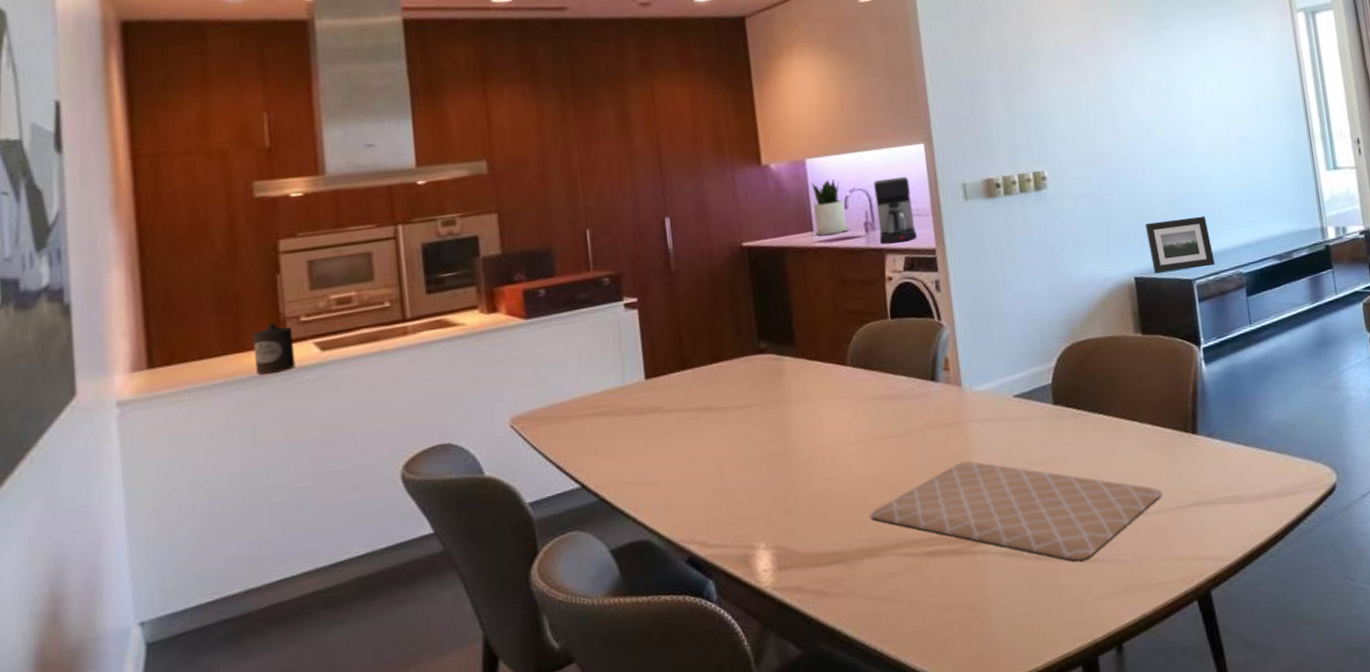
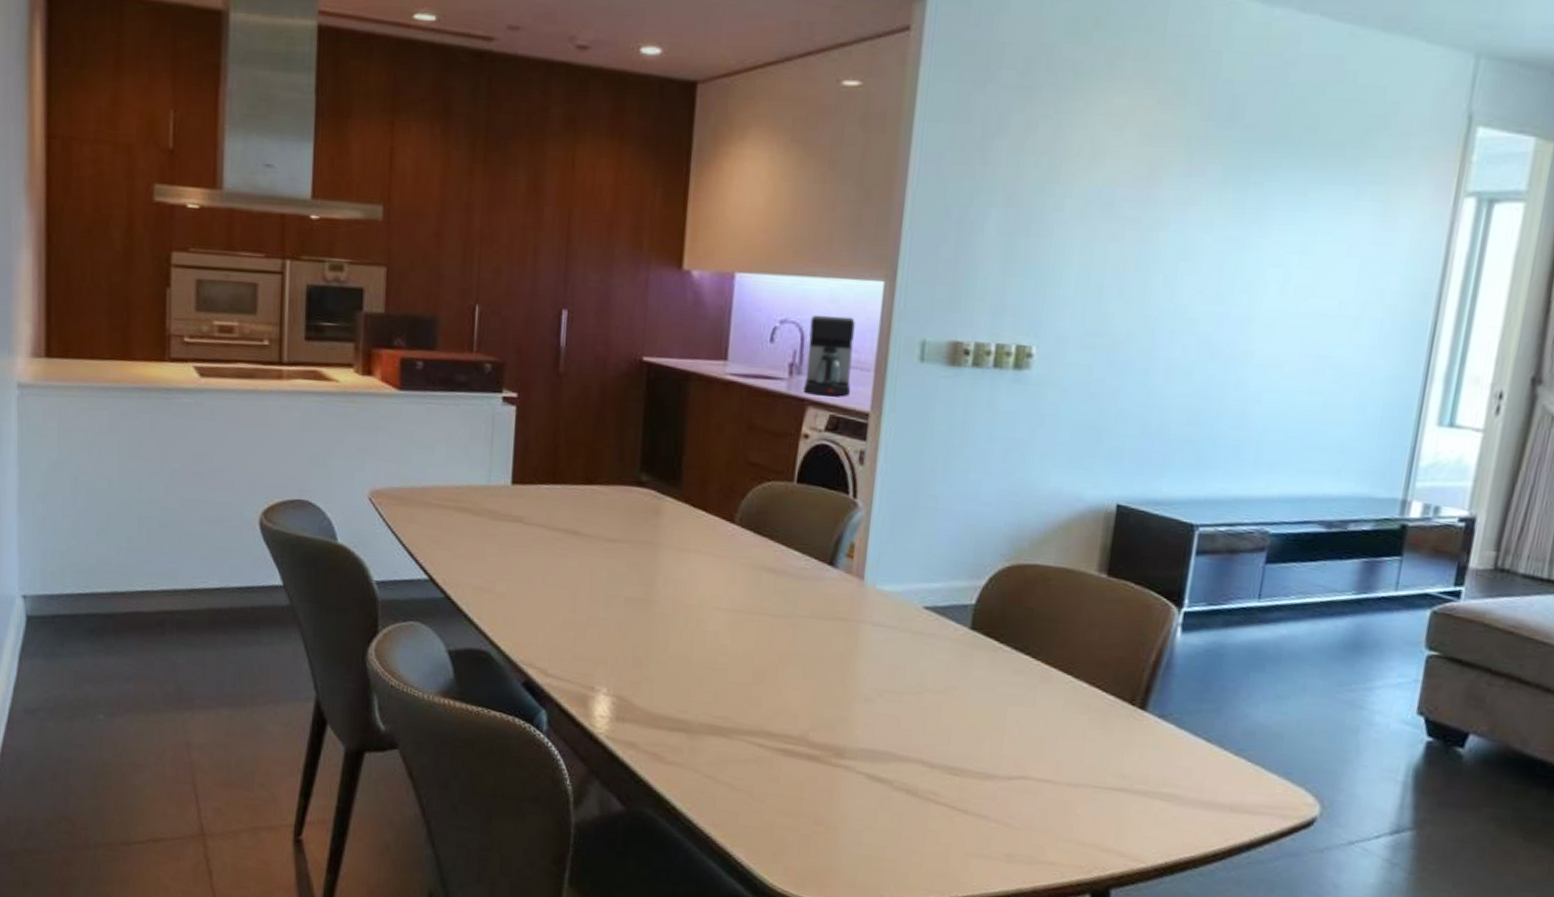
canister: present [252,322,296,375] -> none [139,336,176,389]
planter: present [811,179,851,236] -> none [728,302,773,370]
placemat: present [870,460,1162,561] -> none [726,664,1081,811]
picture frame: present [1144,215,1215,274] -> none [1145,440,1238,515]

